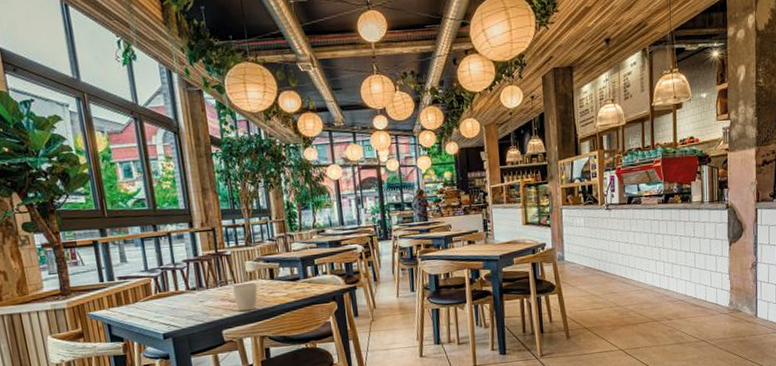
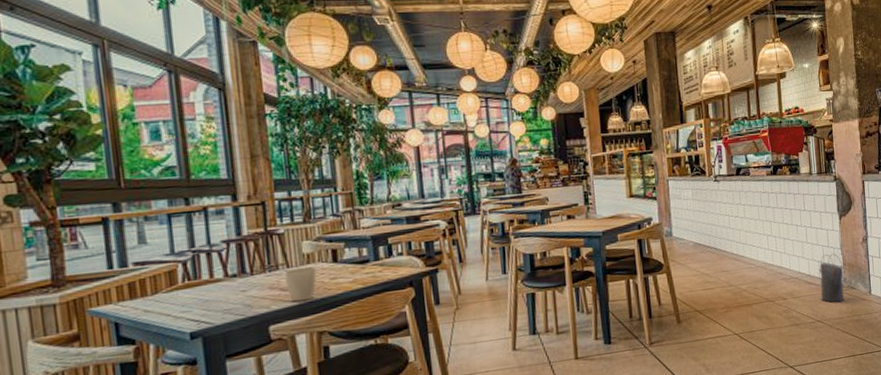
shopping bag: none [705,278,730,325] -> present [819,253,845,303]

